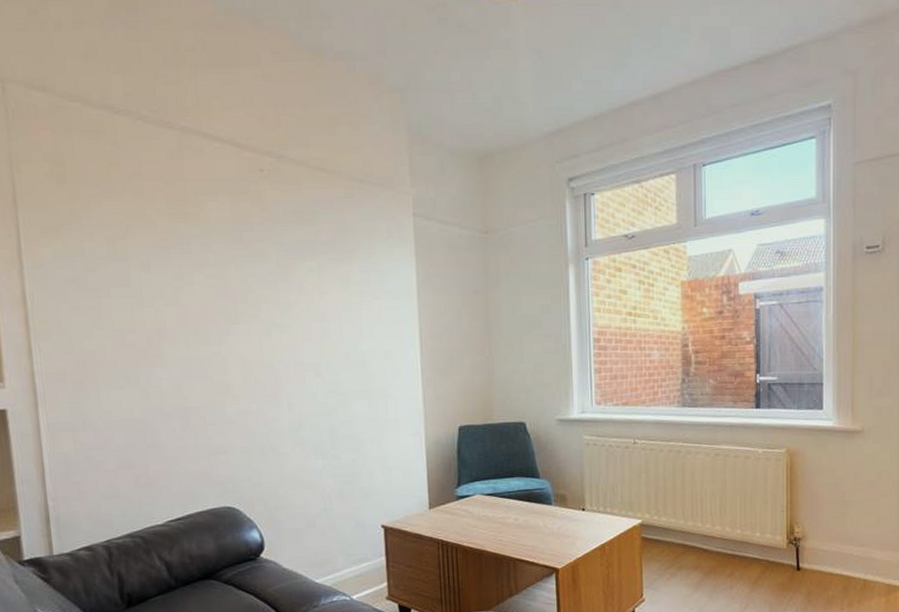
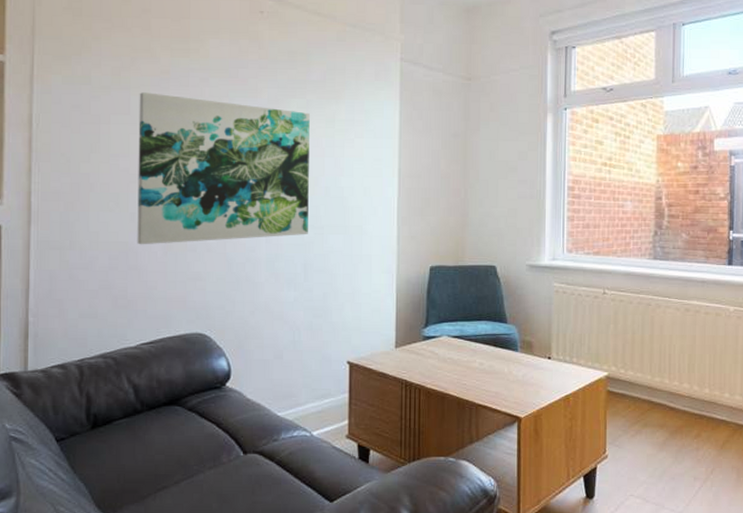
wall art: none [138,262,331,422] -> present [137,92,310,245]

